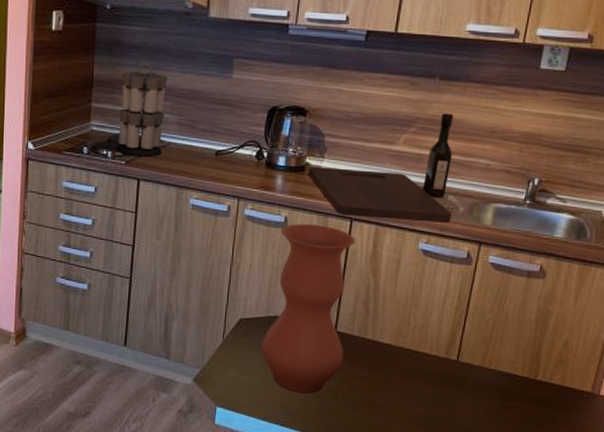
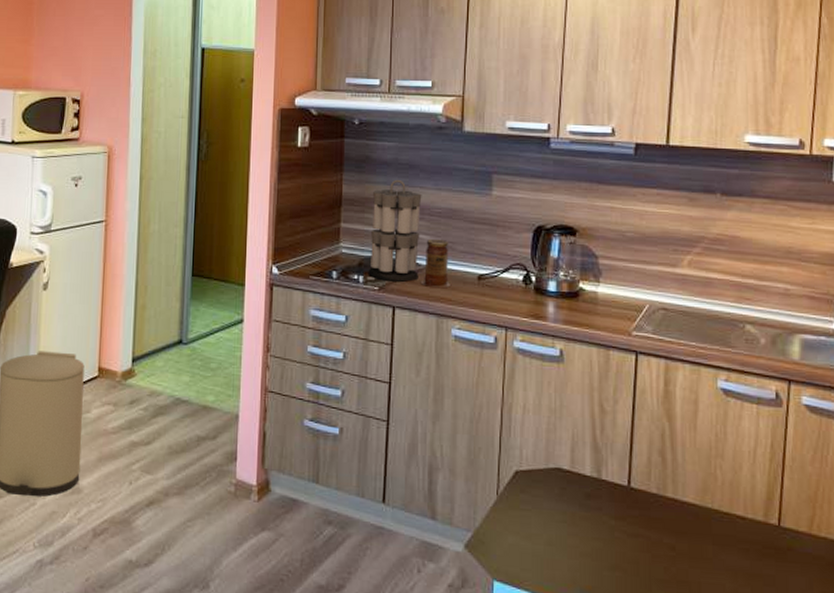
canister: none [164,118,191,163] -> present [421,238,450,289]
vase: present [261,224,356,394] -> none [543,358,644,565]
cutting board: present [308,167,452,223] -> none [583,292,753,357]
bottle: present [423,113,454,198] -> none [715,232,745,327]

